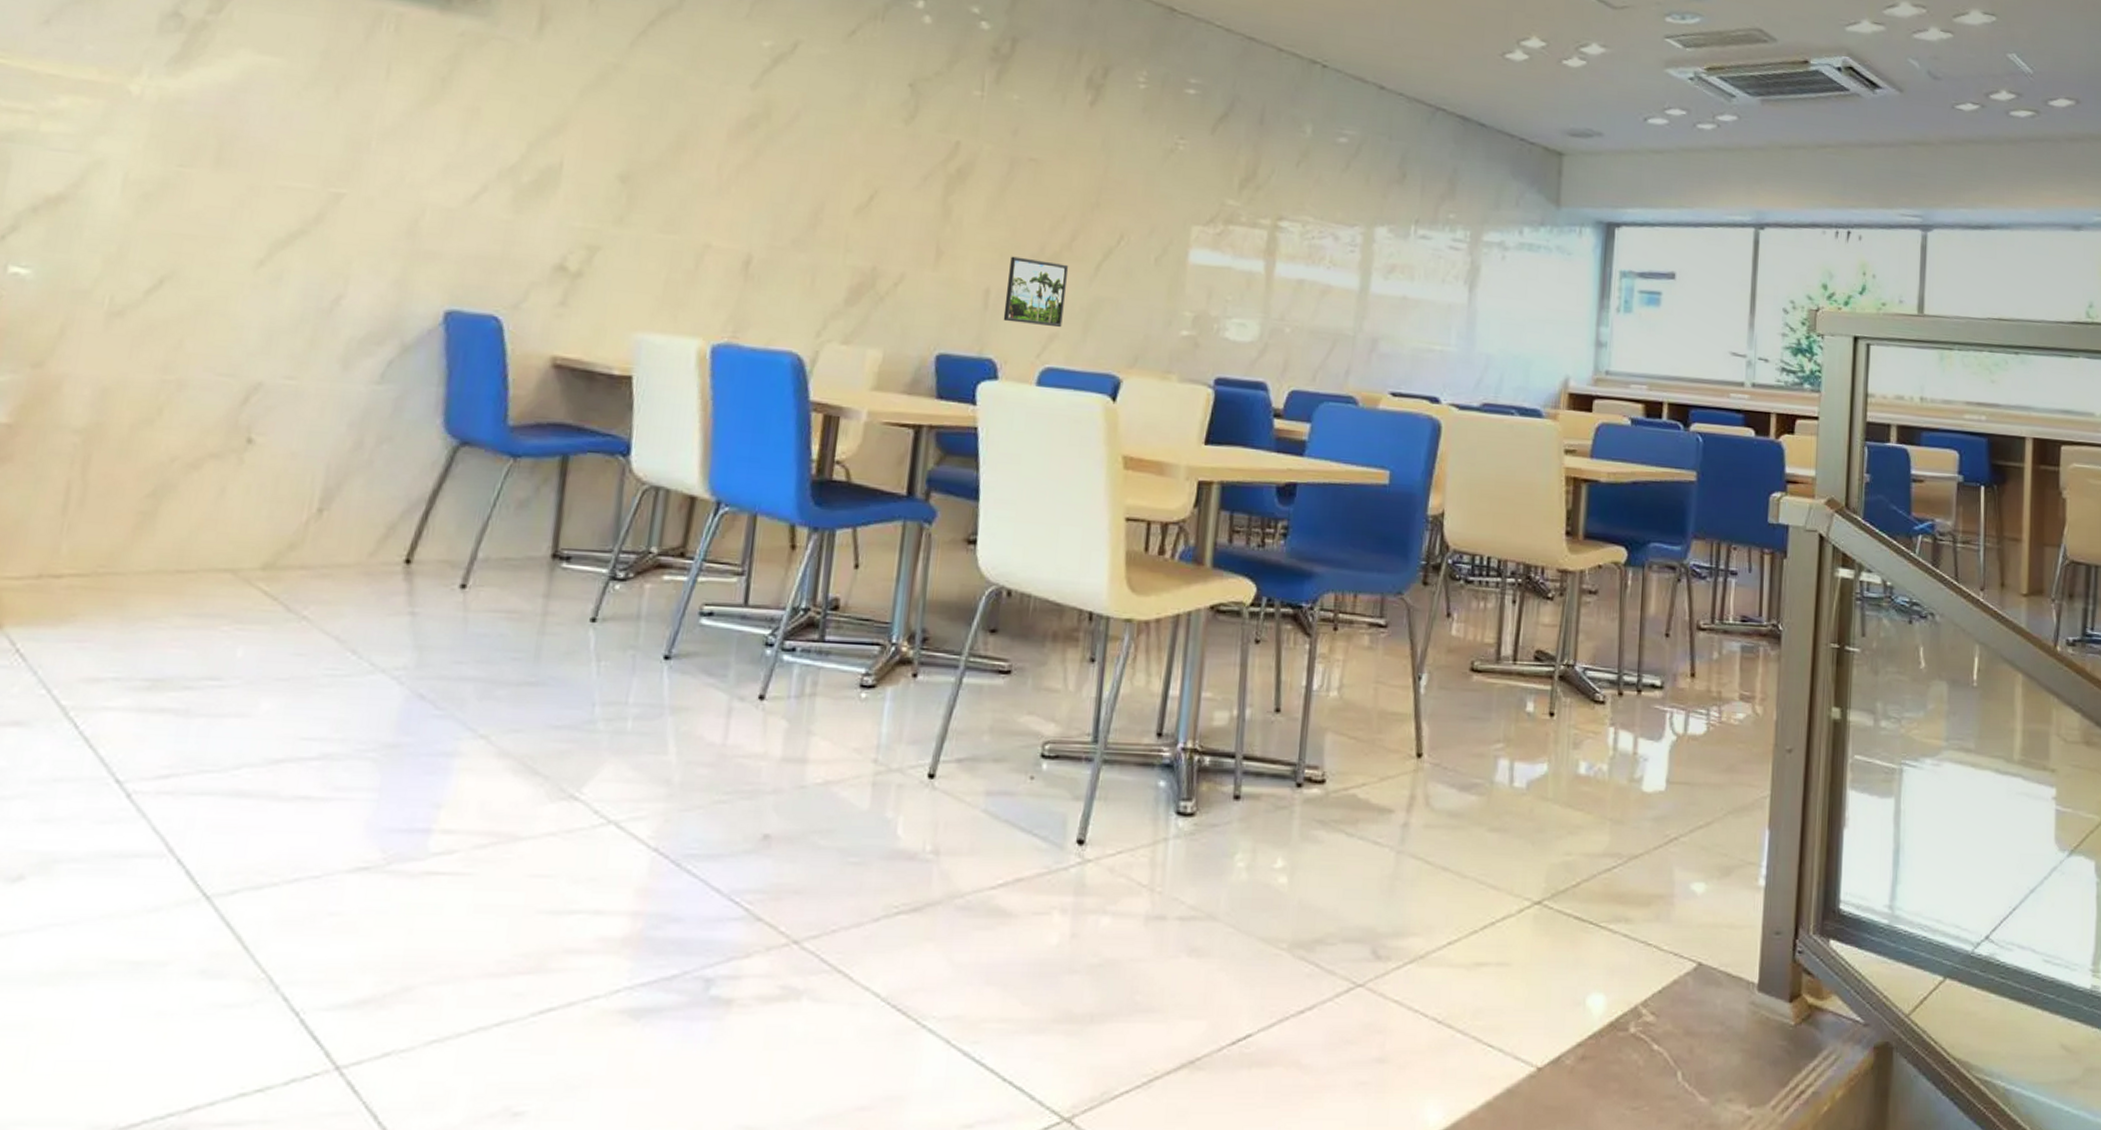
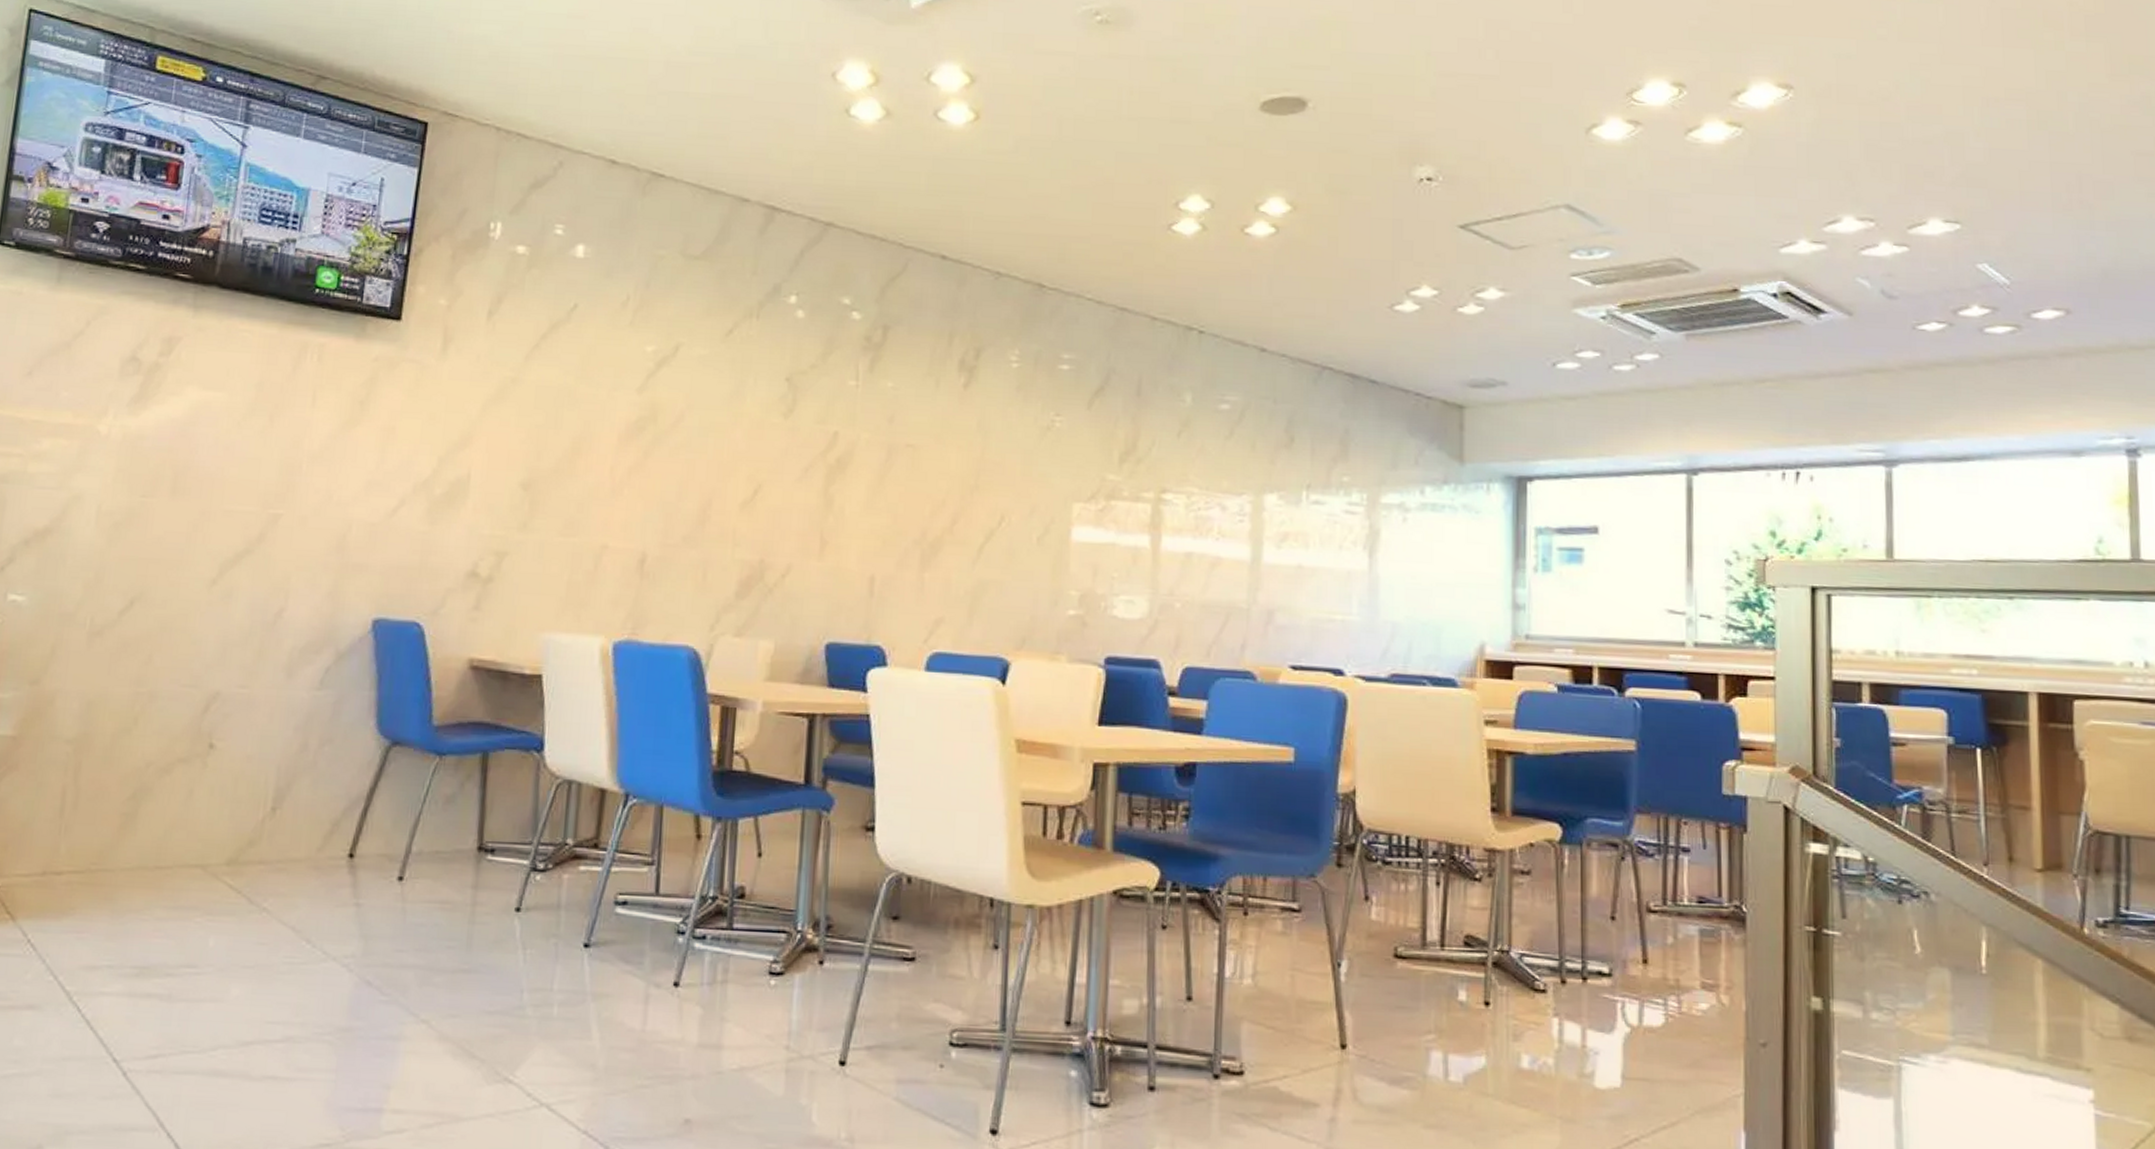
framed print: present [1003,256,1069,328] -> none [889,543,952,612]

